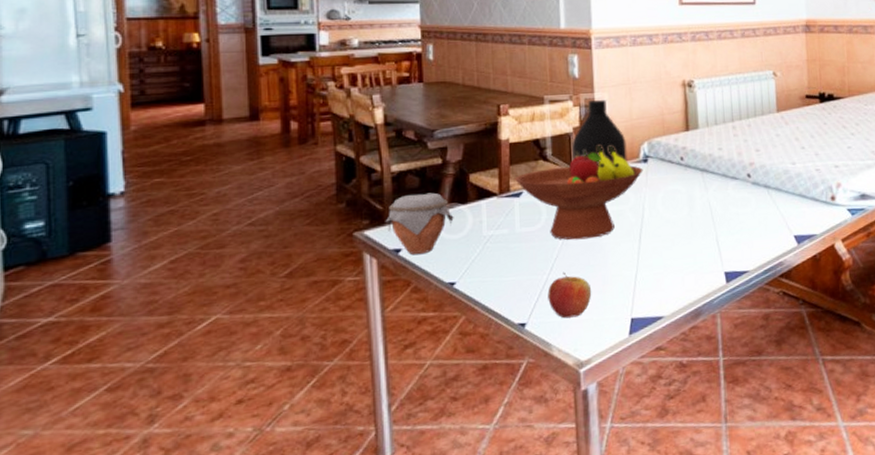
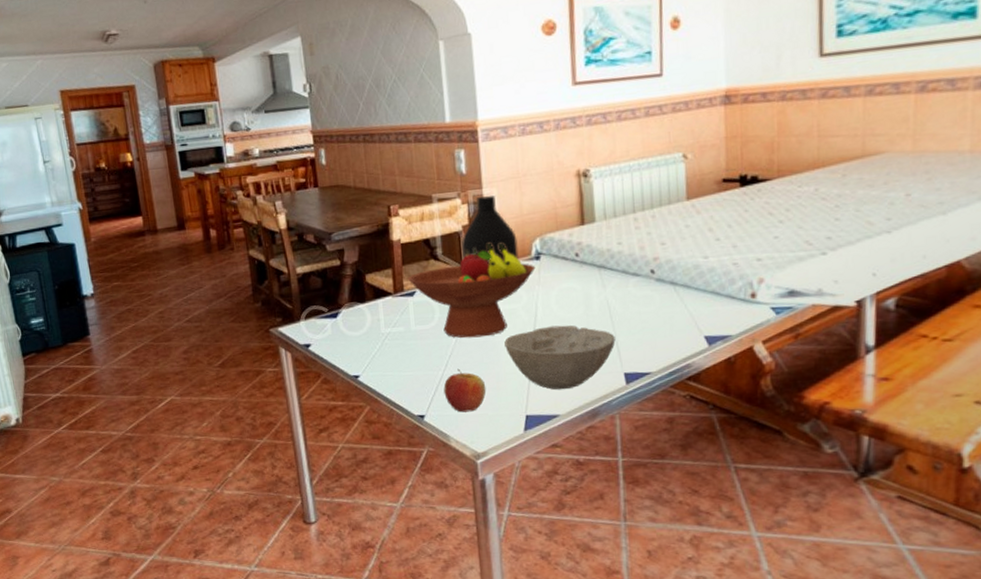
jar: present [385,192,454,254] -> none [295,292,354,349]
bowl: none [611,226,717,291] -> present [504,325,616,390]

